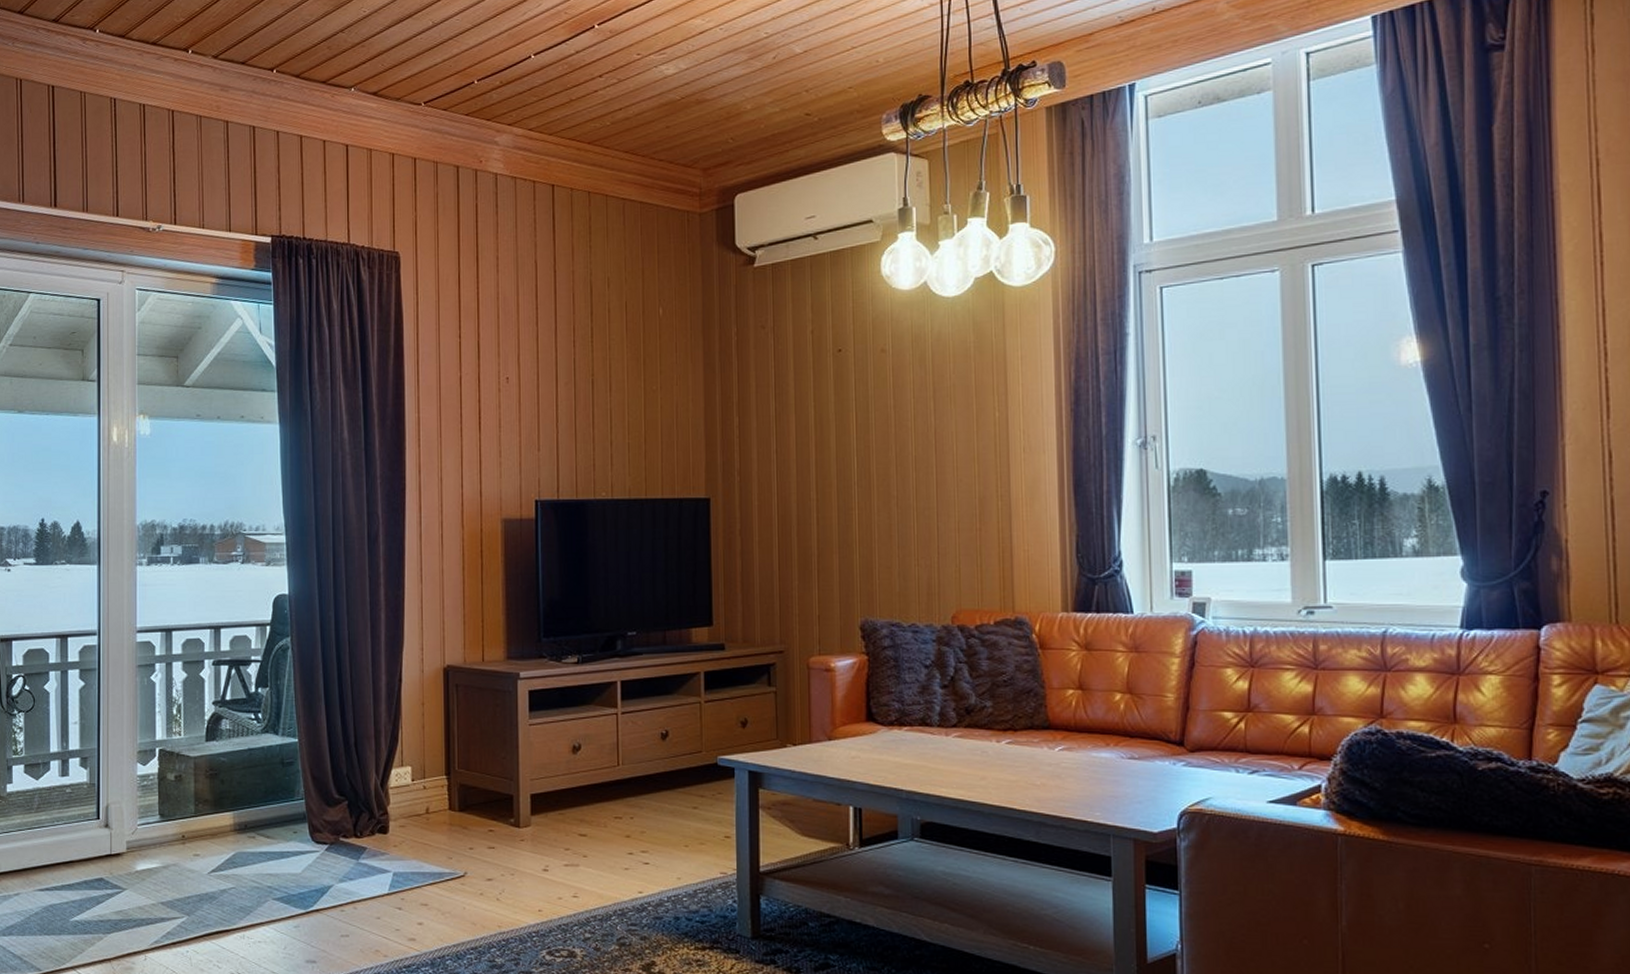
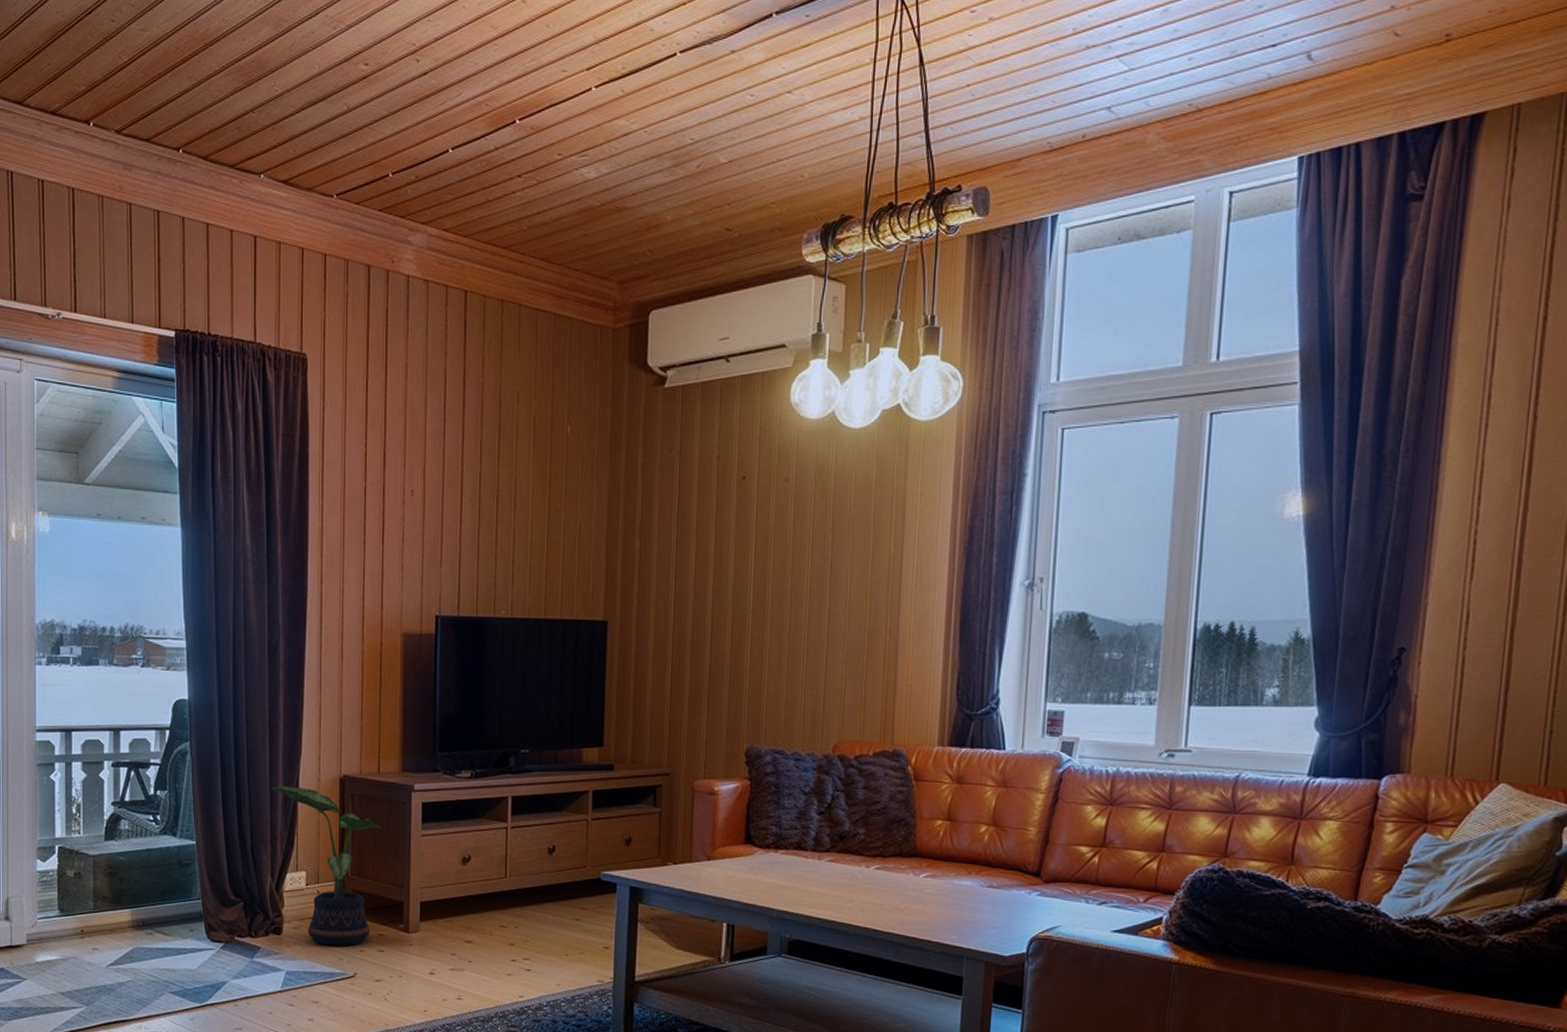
potted plant: none [375,678,487,844] -> present [272,785,381,946]

